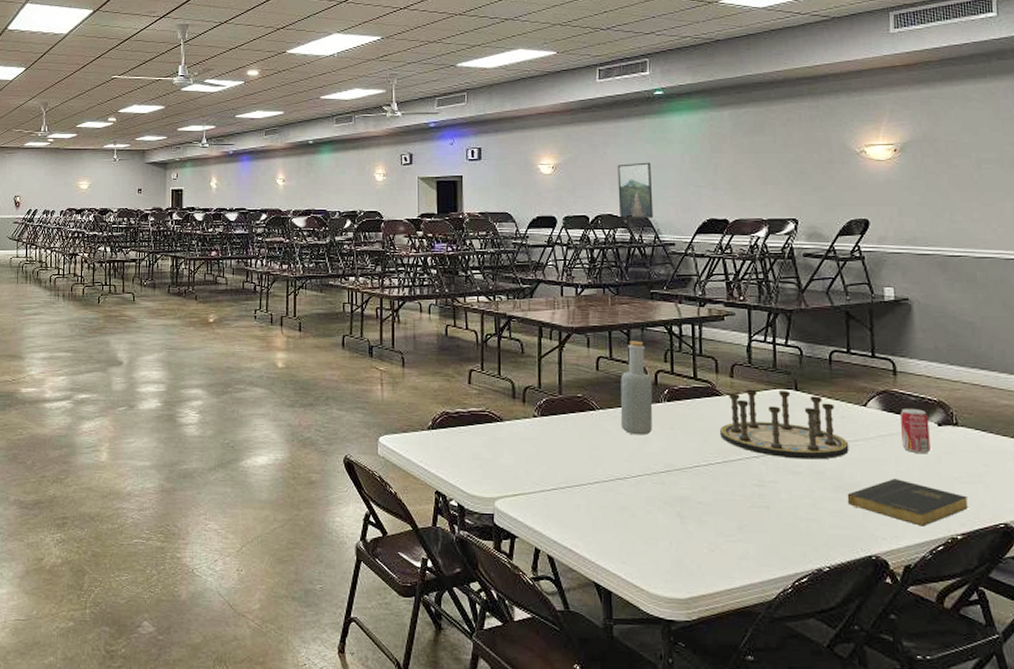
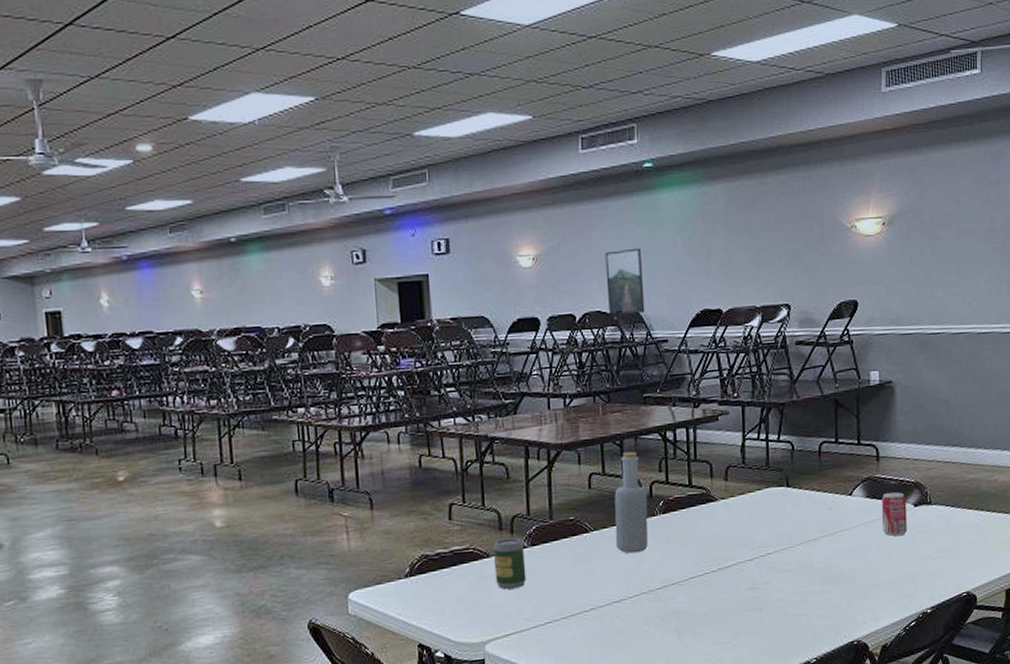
soda can: none [507,406,535,453] -> present [493,538,527,589]
board game: present [720,389,849,460] -> none [715,488,836,557]
book: present [847,479,968,526] -> none [833,563,937,606]

